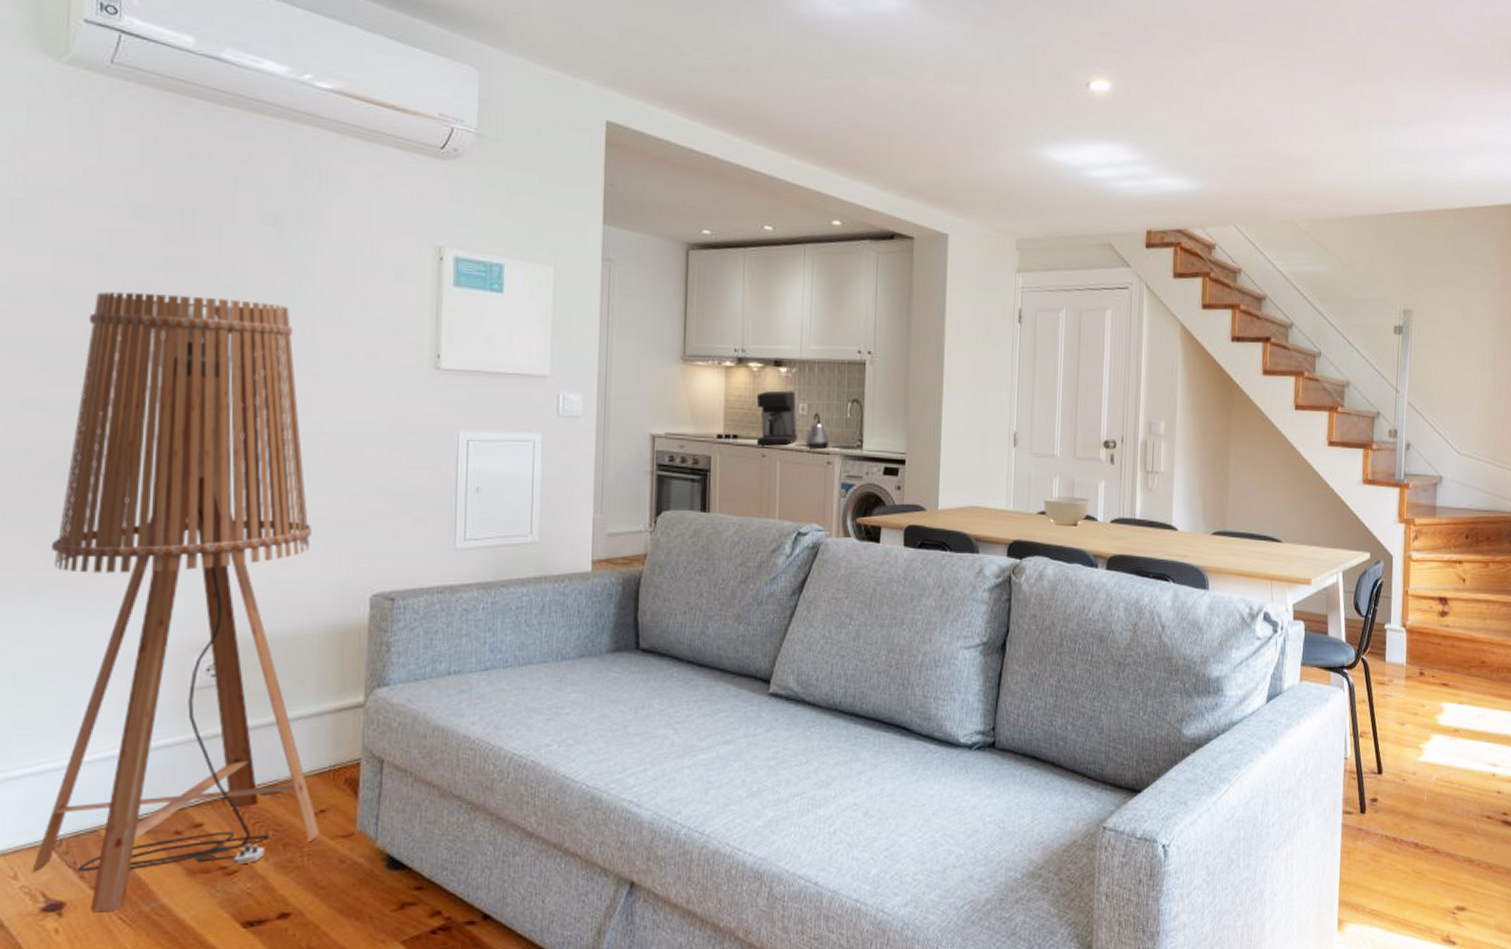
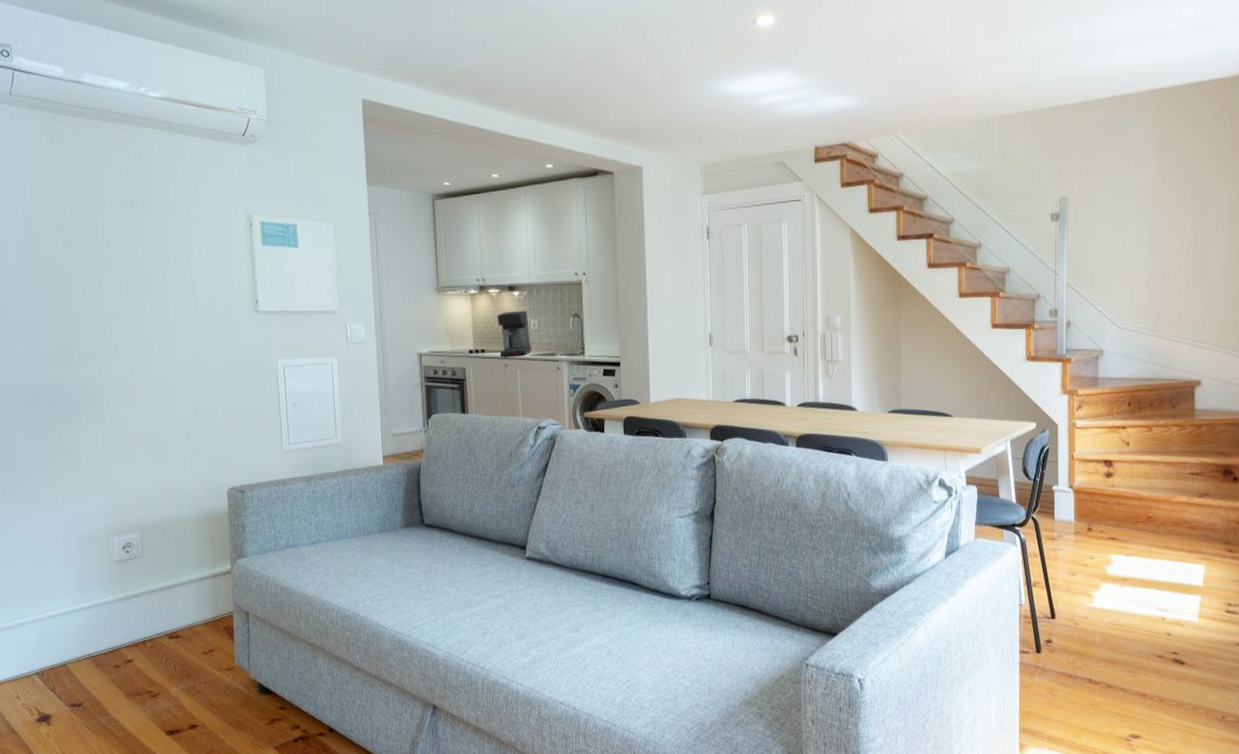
floor lamp: present [32,291,321,913] -> none [12,268,211,723]
kettle: present [805,413,830,449] -> none [538,327,558,357]
bowl: present [1043,496,1090,526] -> none [738,386,779,411]

